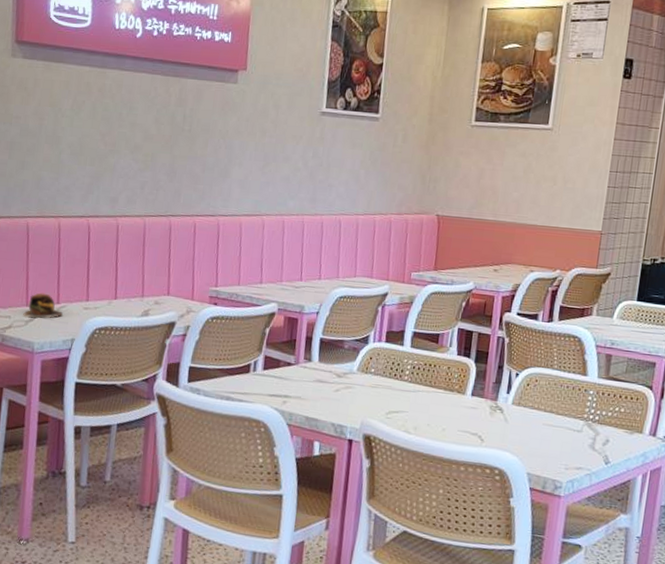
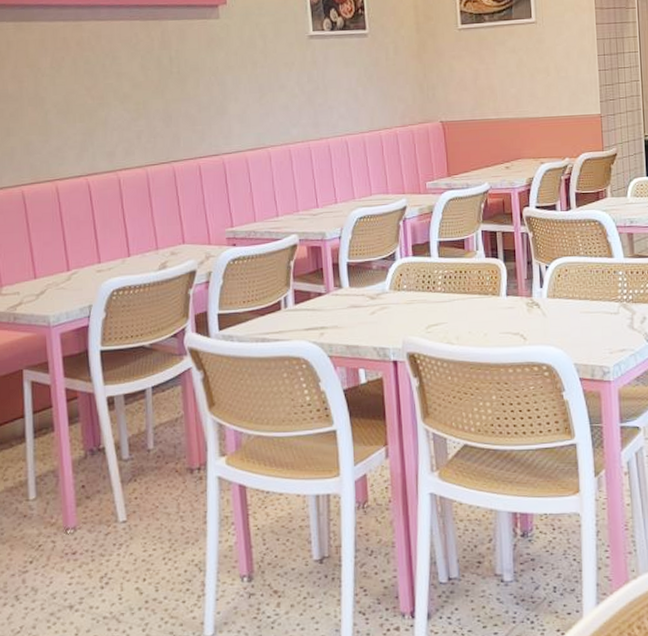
burger: present [22,292,63,319] -> none [31,262,75,292]

